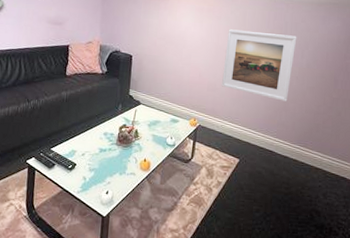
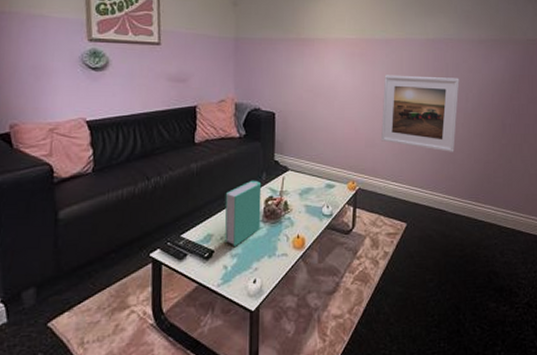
book: none [85,109,118,162] -> present [225,180,262,246]

